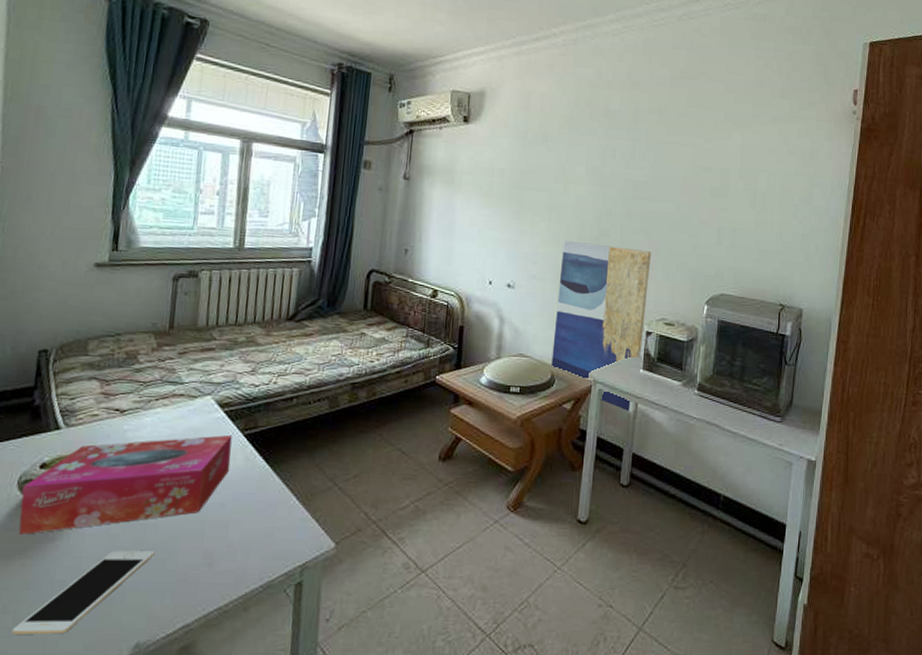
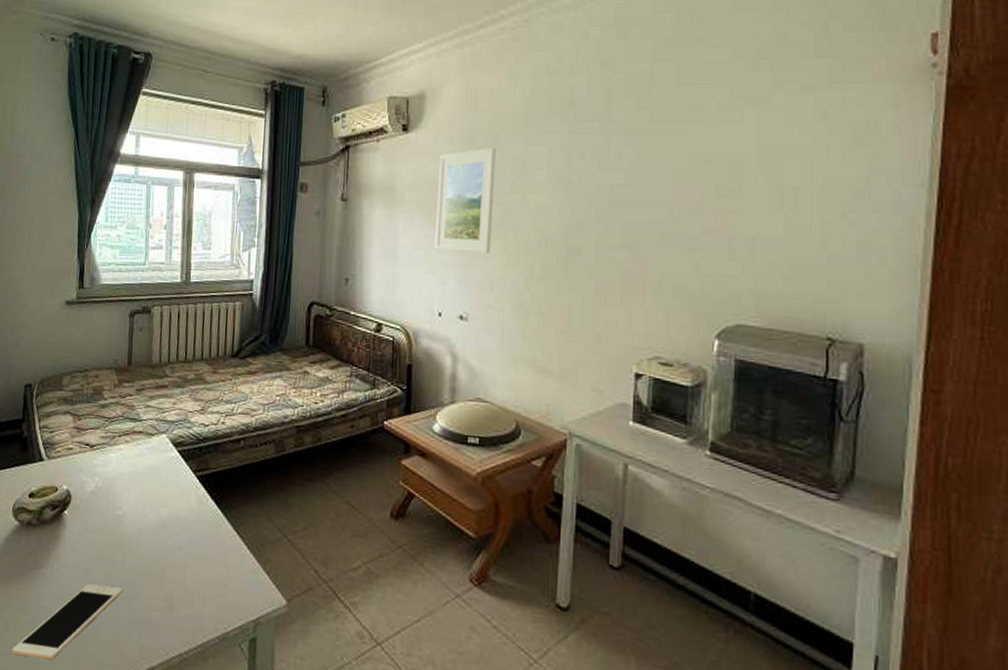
tissue box: present [18,434,232,535] -> none [14,475,186,560]
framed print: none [488,143,545,233] -> present [435,147,496,254]
wall art: present [551,240,652,413] -> none [515,261,638,476]

